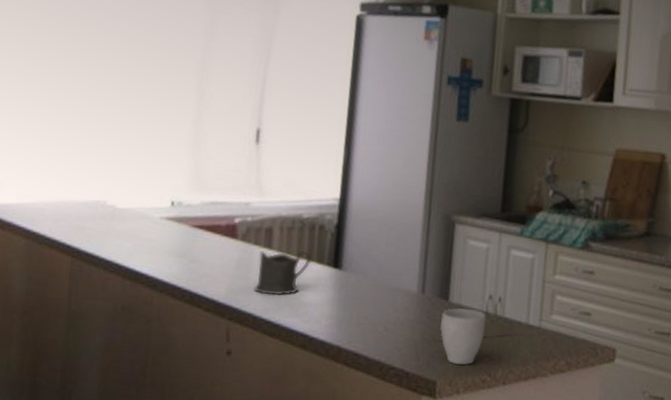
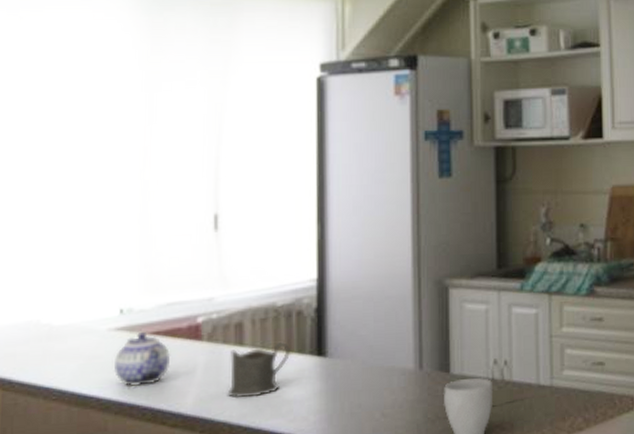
teapot: none [162,224,210,271] -> present [114,332,171,386]

